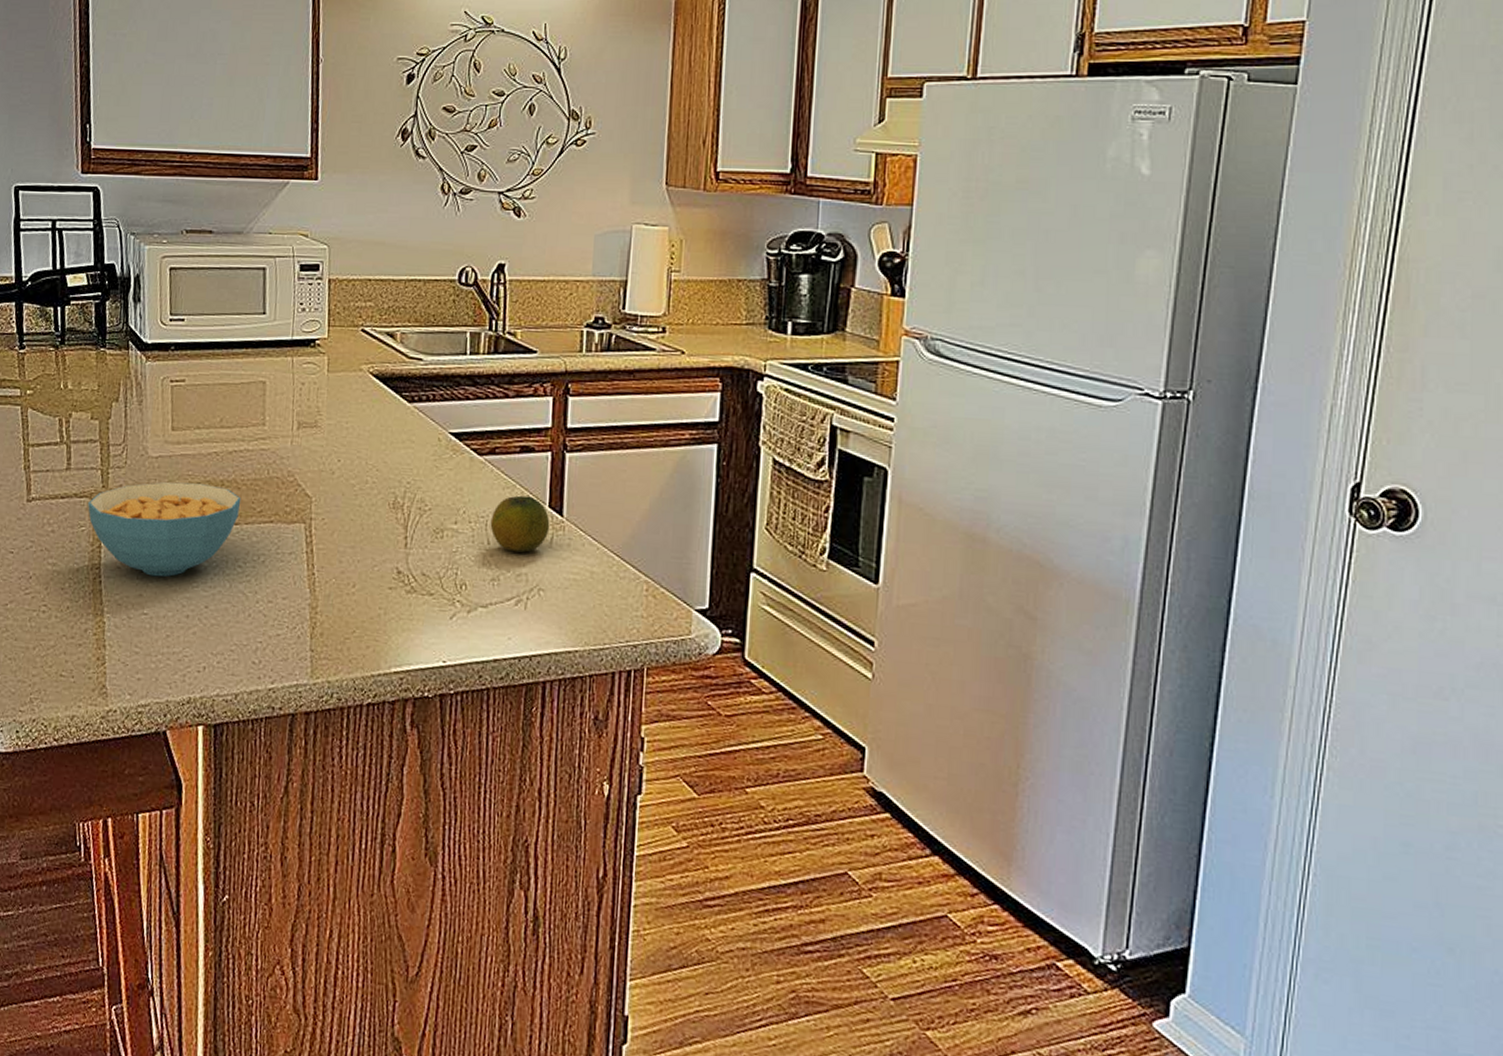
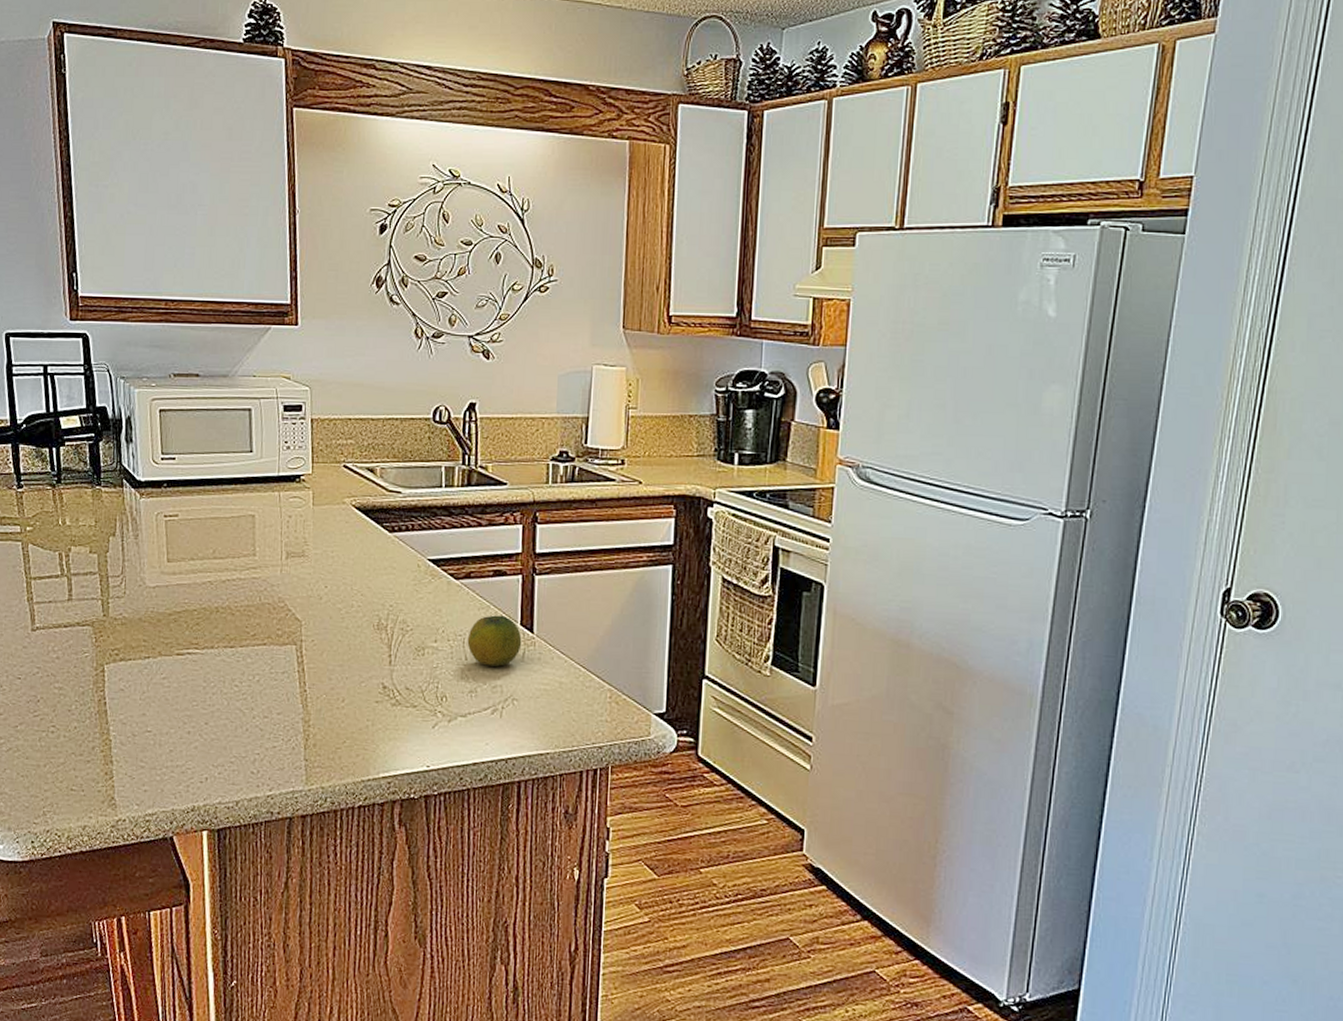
cereal bowl: present [88,481,241,577] -> none [90,609,236,697]

